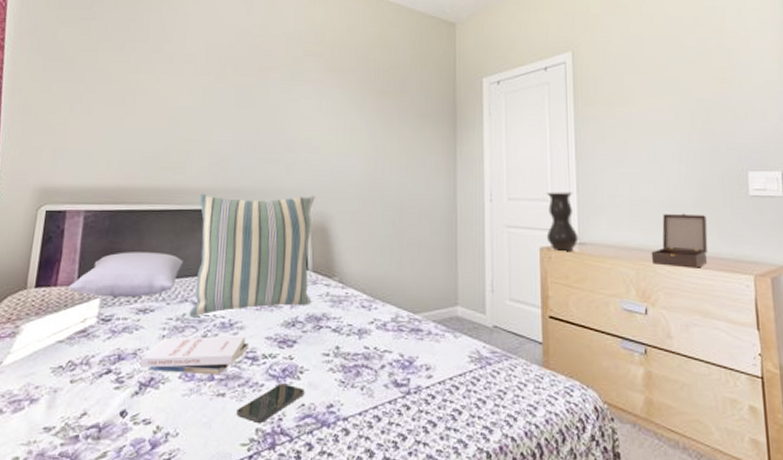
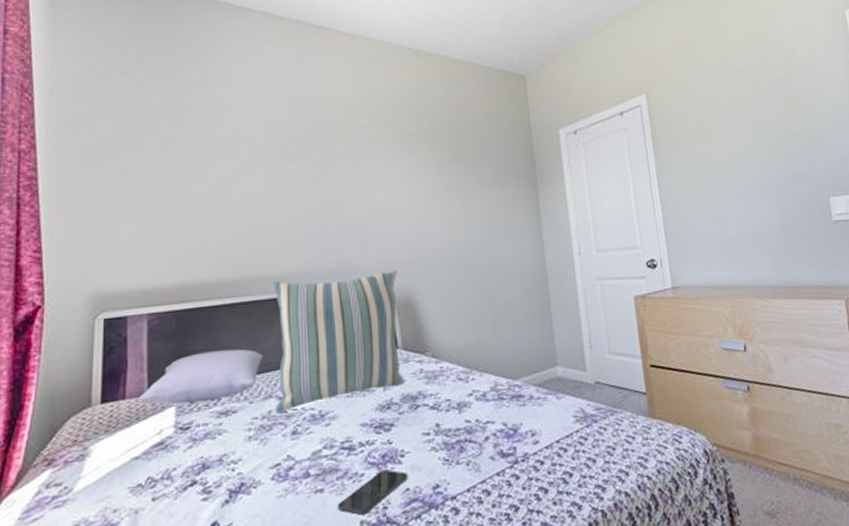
books: present [139,335,250,376] -> none [226,425,344,476]
vase: present [546,192,579,252] -> none [635,237,672,299]
jewelry box: present [651,213,708,270] -> none [744,245,800,301]

